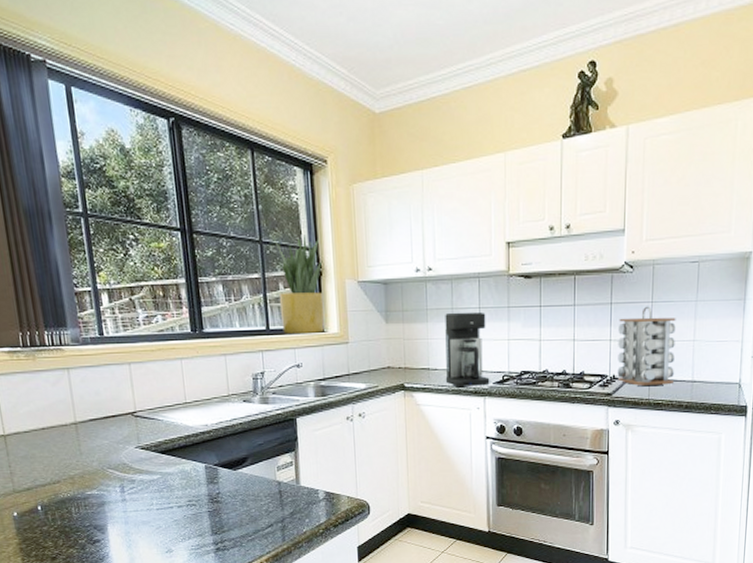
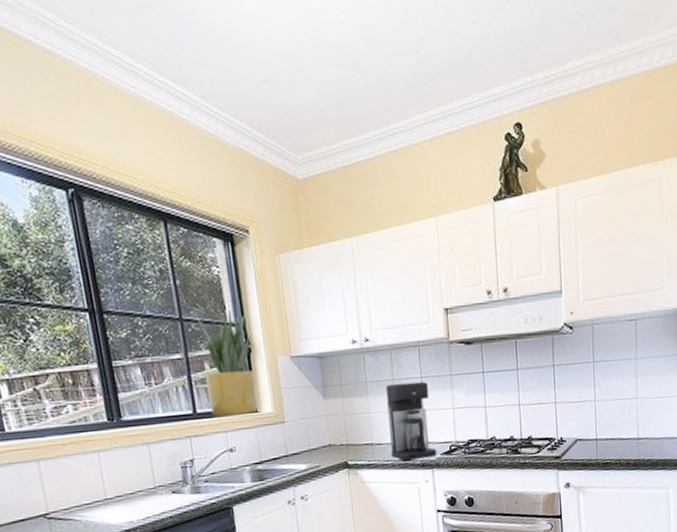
spice rack: present [617,306,676,387] -> none [562,366,620,447]

